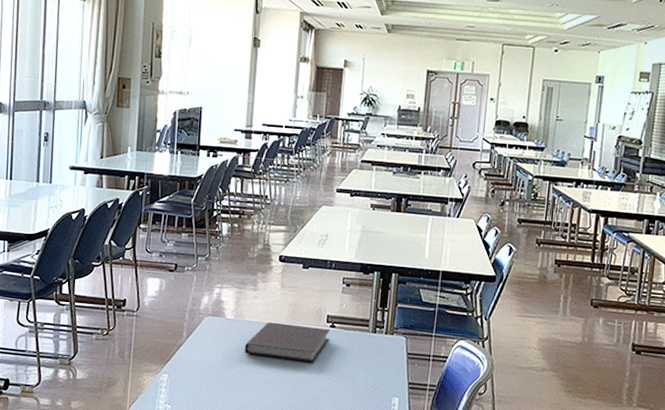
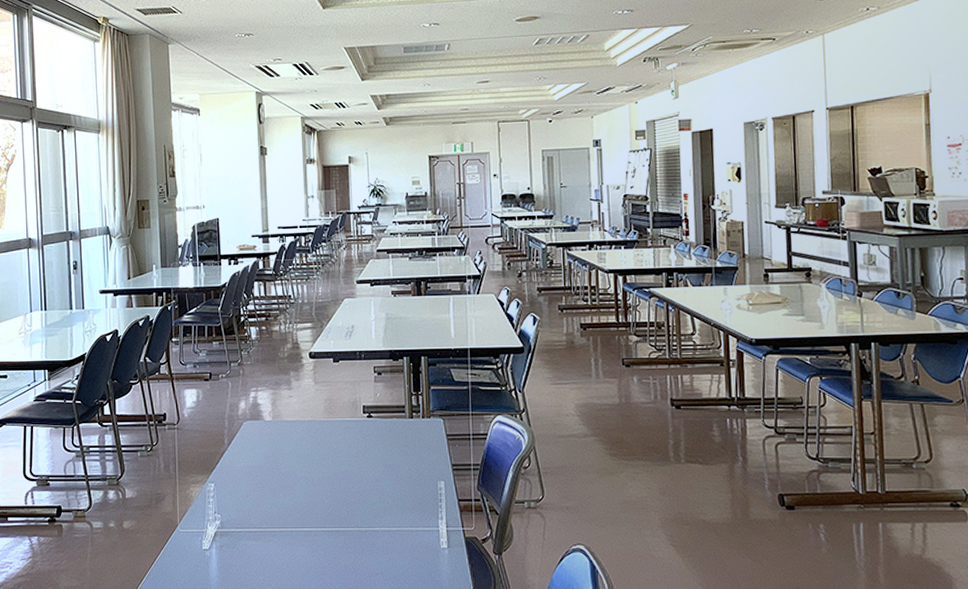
notebook: present [245,322,330,363] -> none [286,419,368,456]

